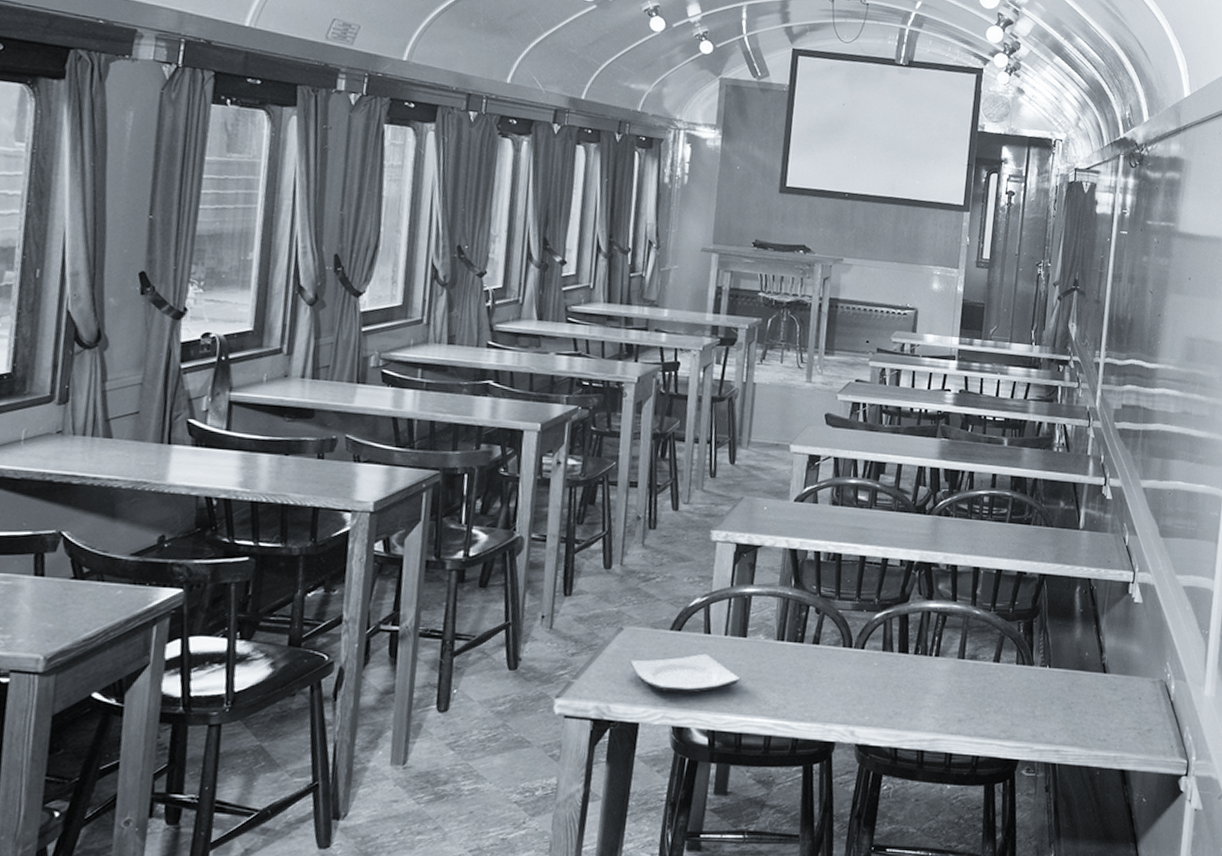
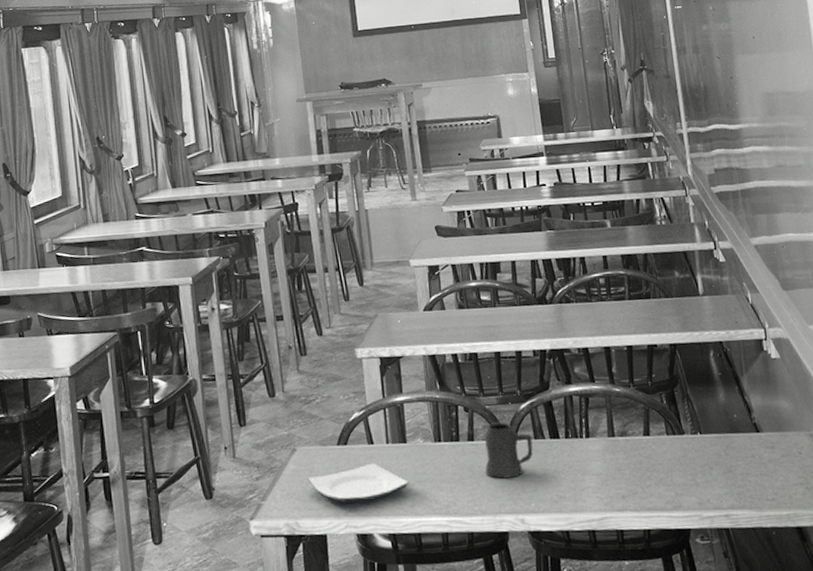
mug: none [823,629,880,688] -> present [484,422,533,479]

